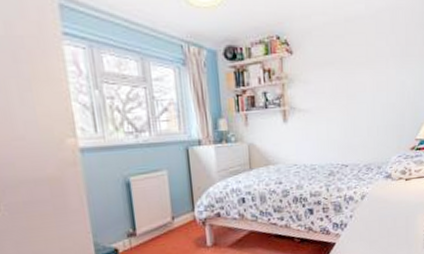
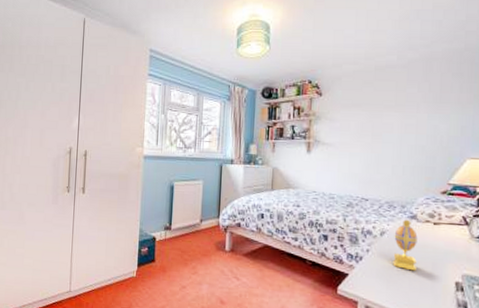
decorative egg: none [373,179,393,228] -> present [393,219,418,271]

